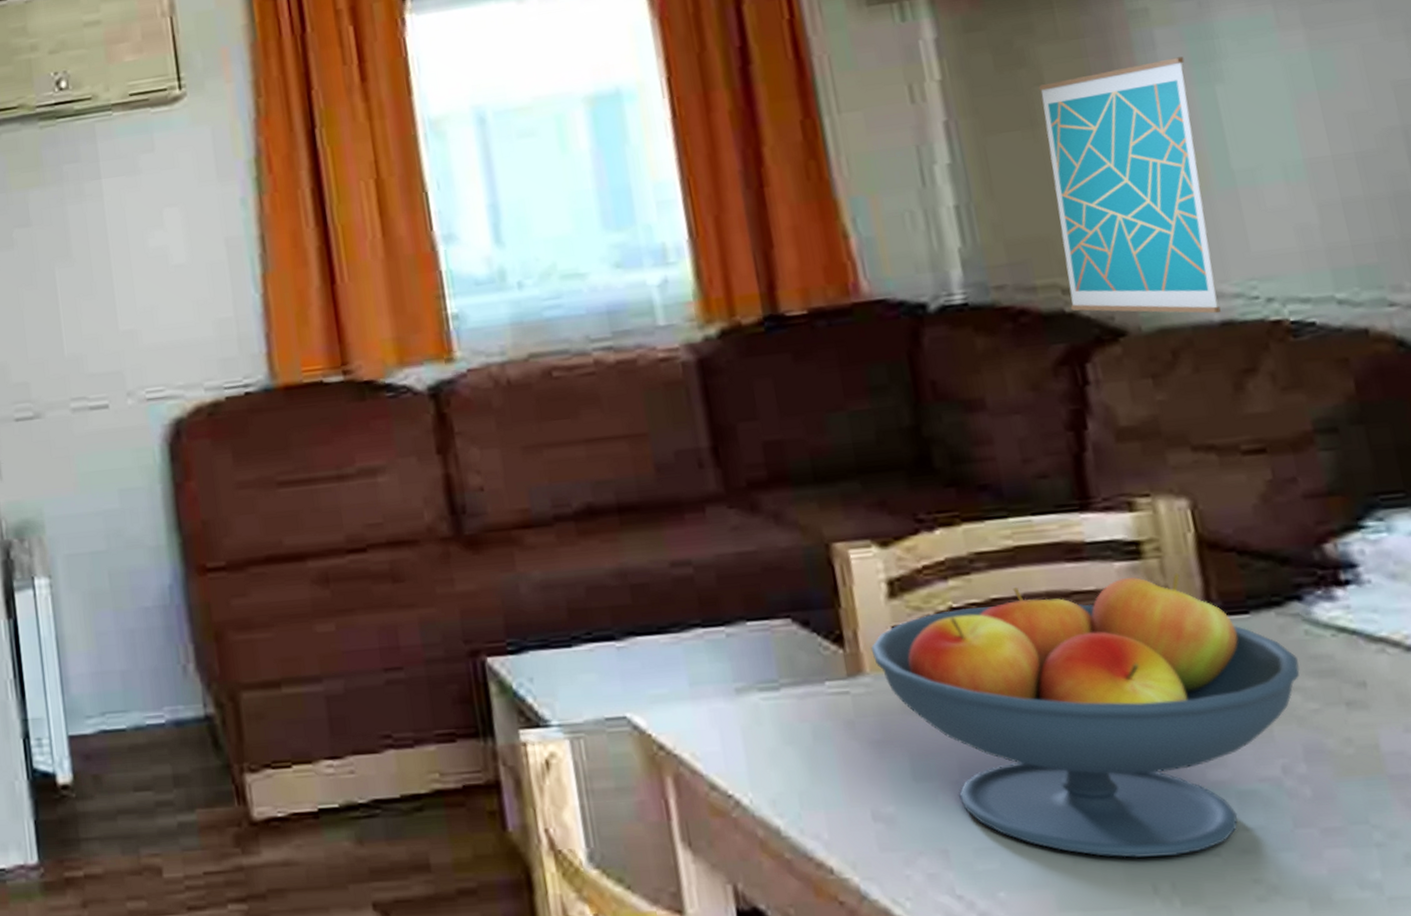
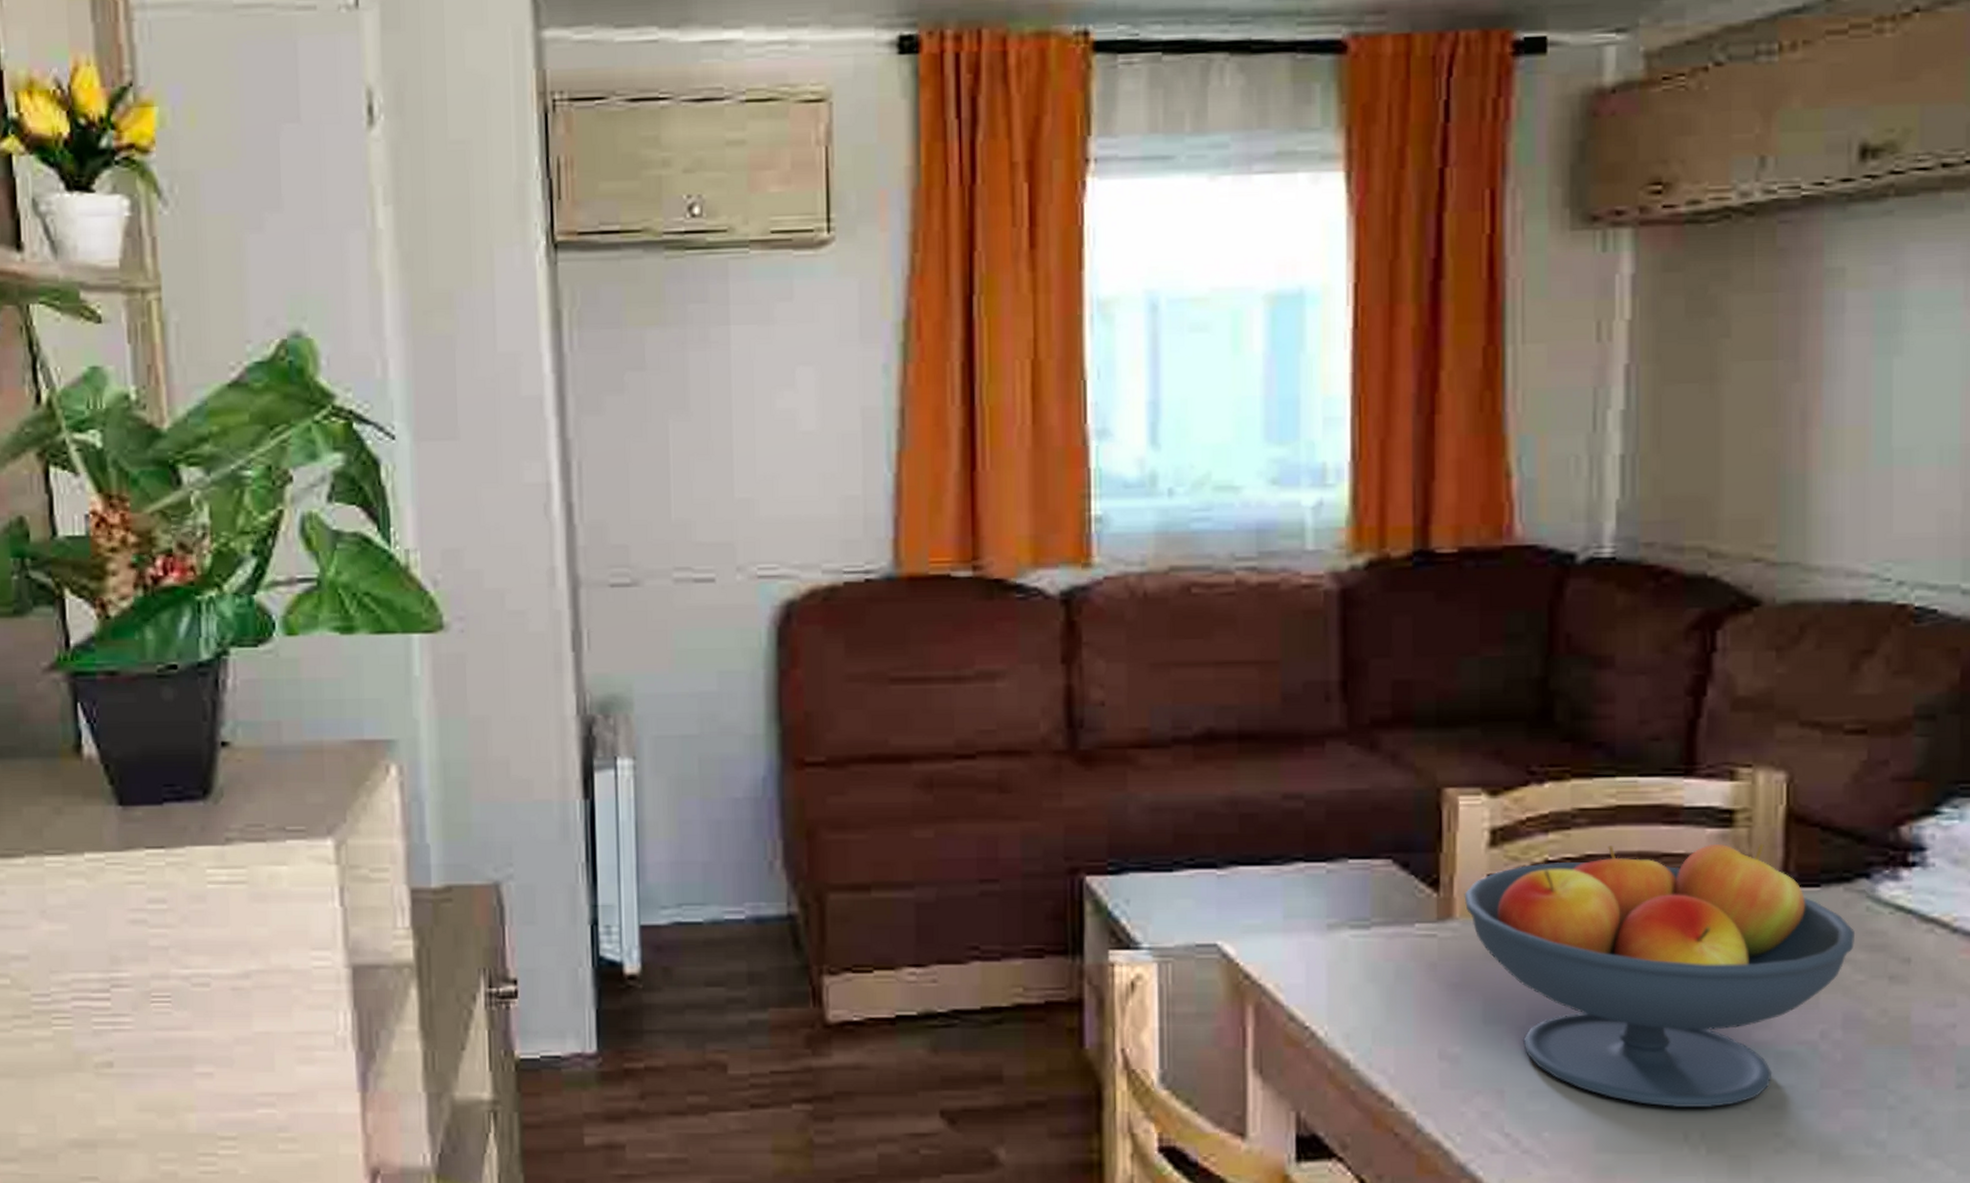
wall art: present [1038,56,1221,314] -> none [1713,324,1869,592]

